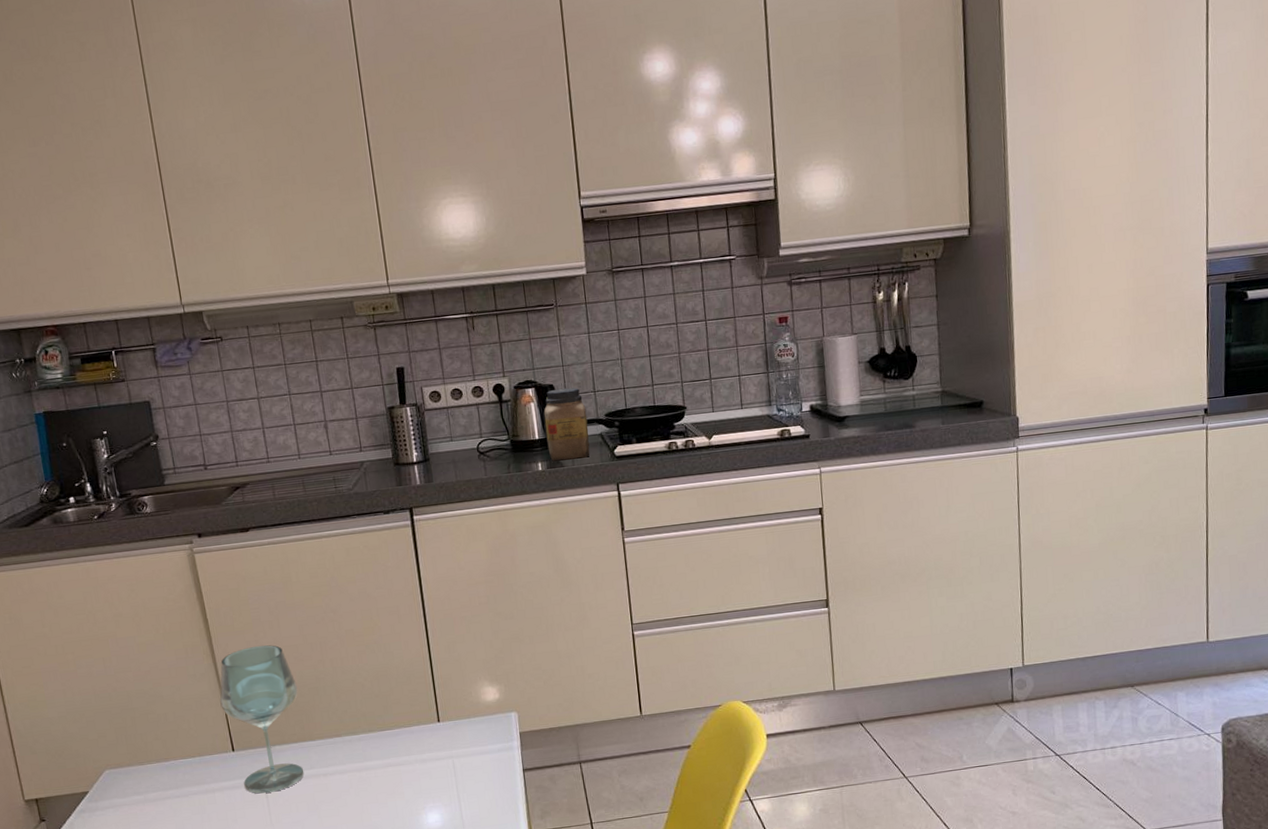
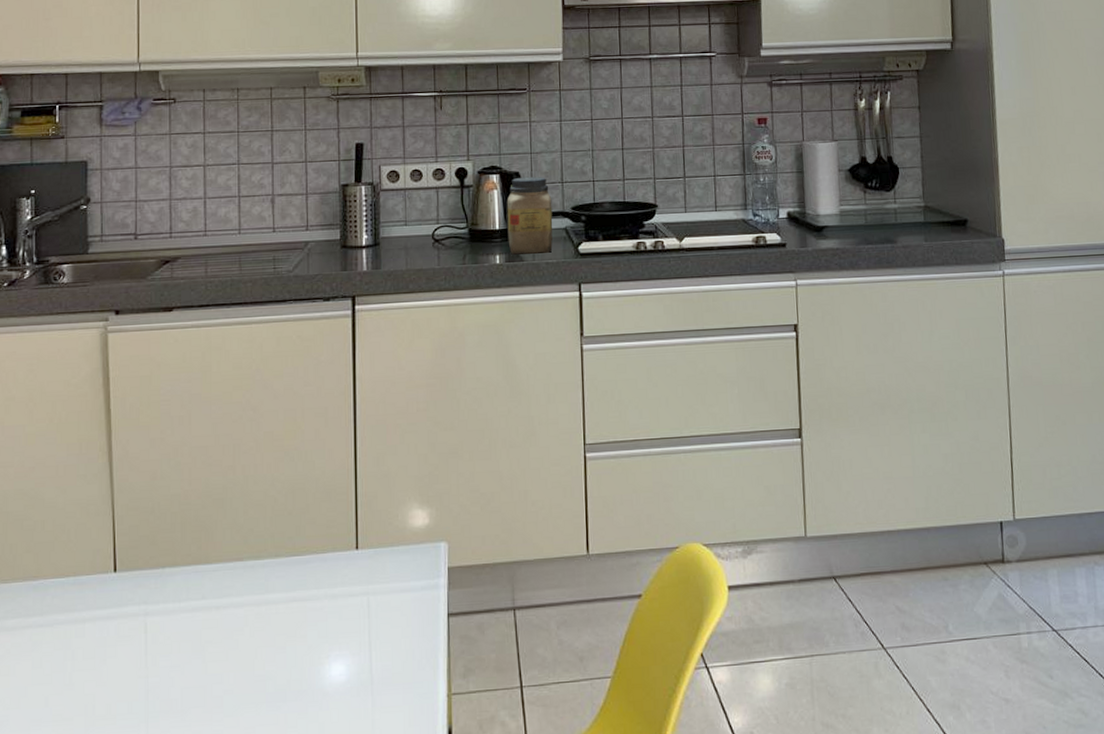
wine glass: present [219,645,304,794] -> none [109,444,200,627]

